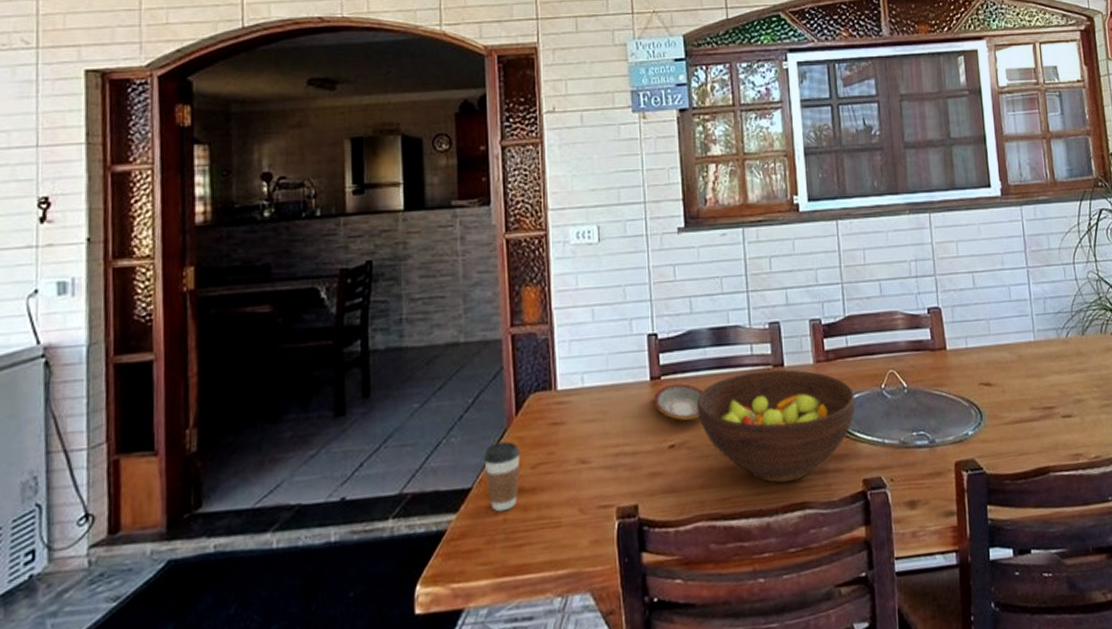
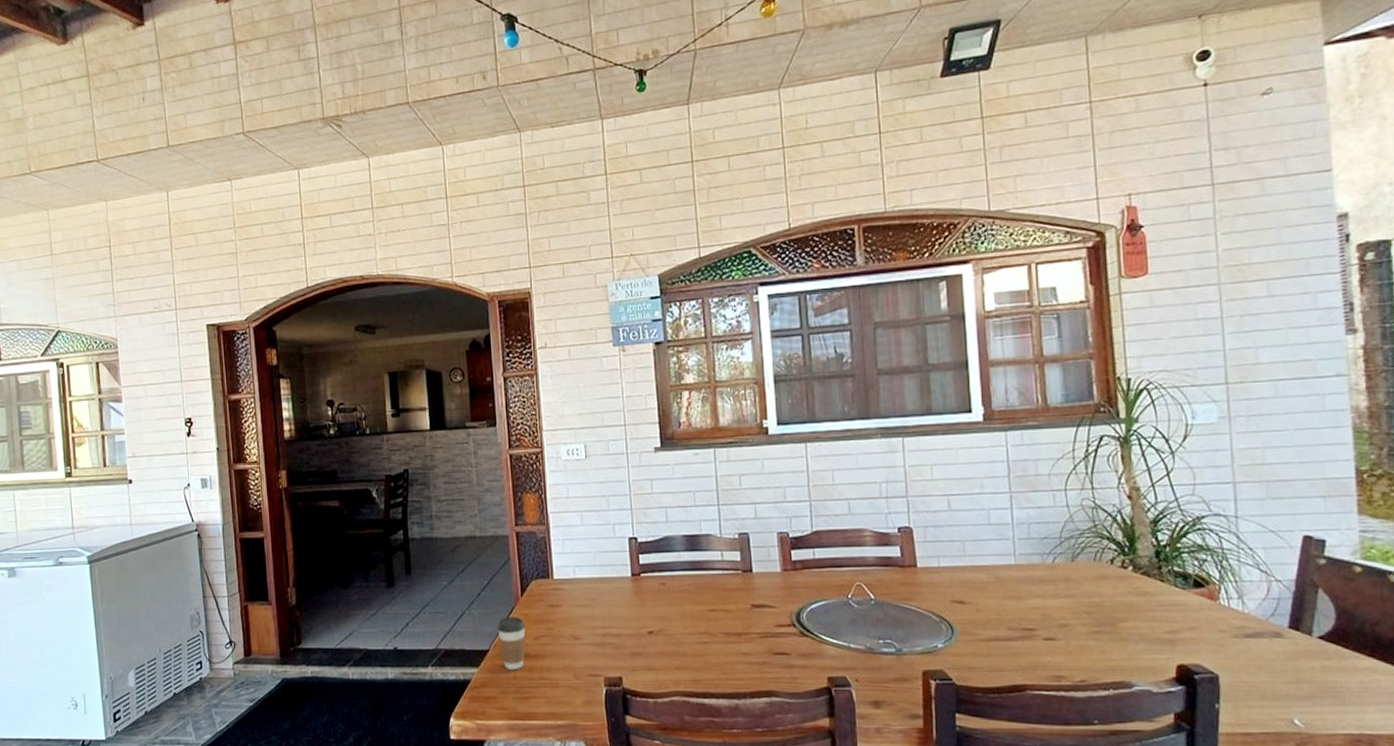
plate: present [655,383,703,420] -> none [635,581,678,611]
fruit bowl: present [696,369,856,483] -> none [672,574,822,671]

